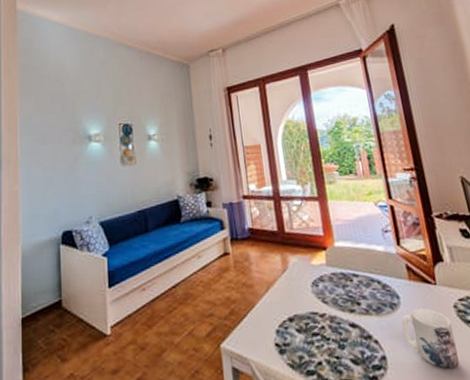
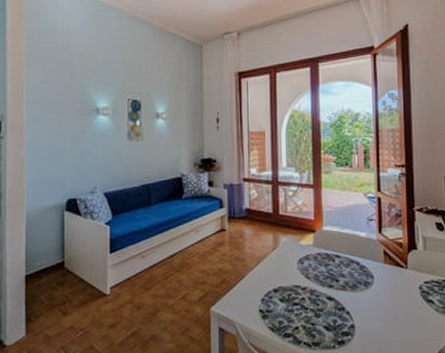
mug: present [401,307,460,370] -> none [373,287,416,339]

